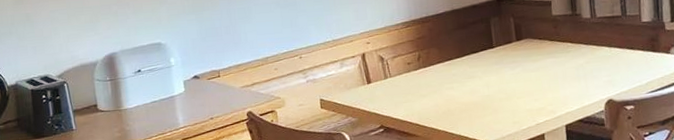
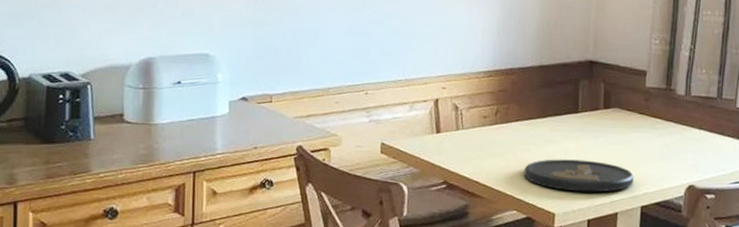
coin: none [451,89,555,120] -> present [524,159,634,193]

